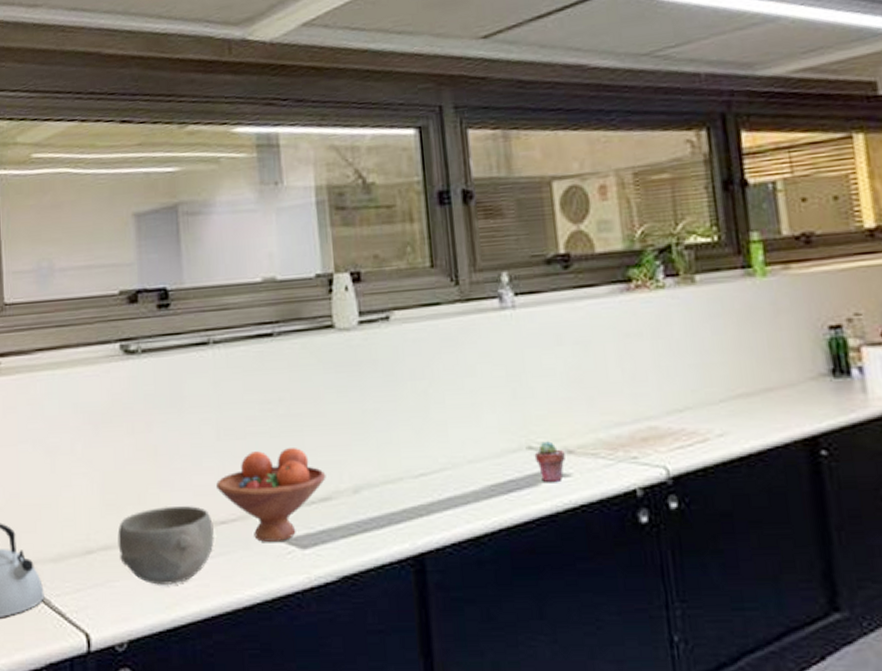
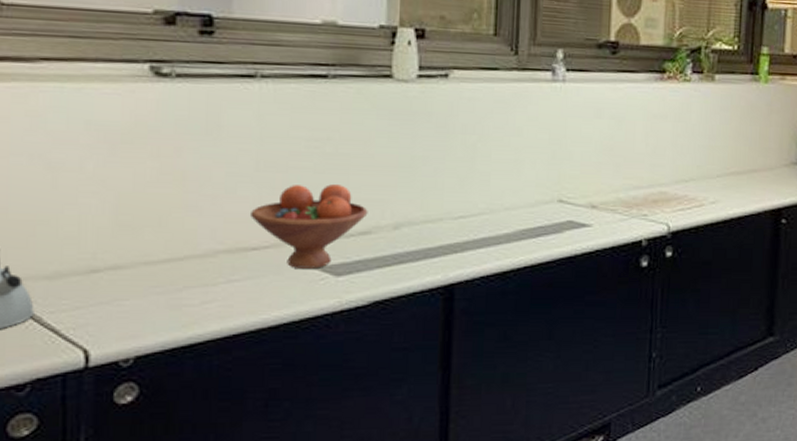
bowl: present [117,506,214,586] -> none [130,230,243,306]
potted succulent: present [534,441,566,483] -> none [563,197,589,231]

